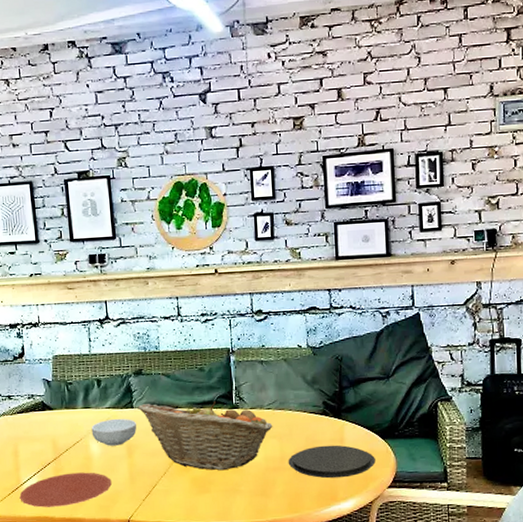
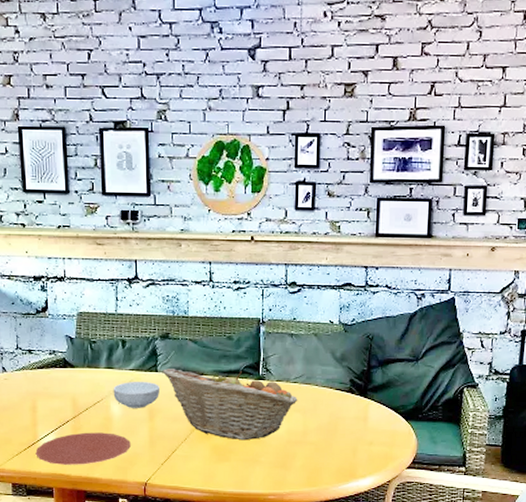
plate: present [288,445,376,479] -> none [310,422,397,456]

